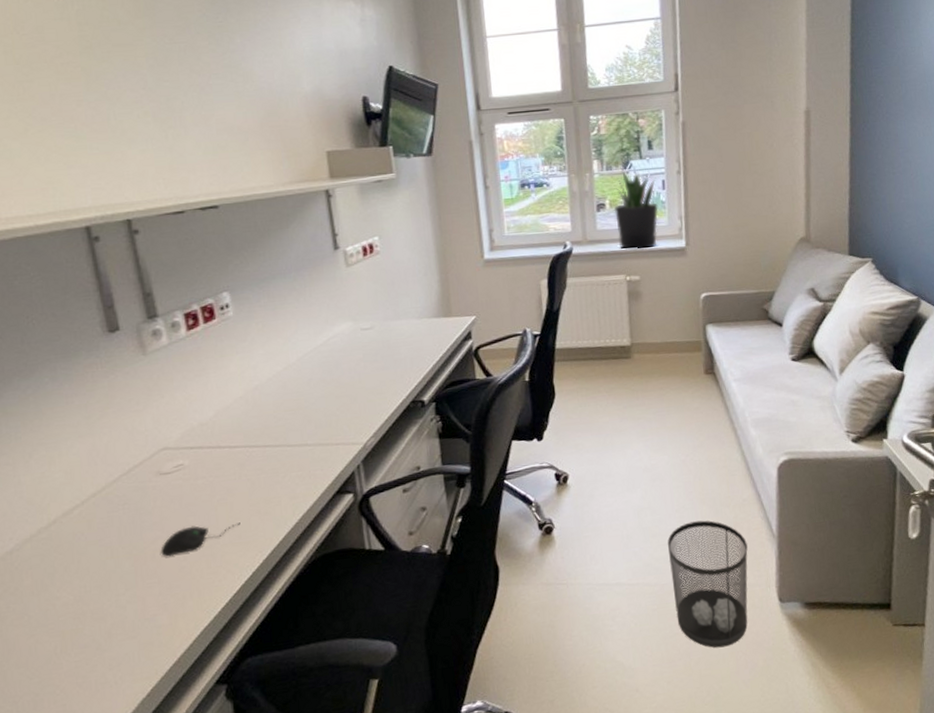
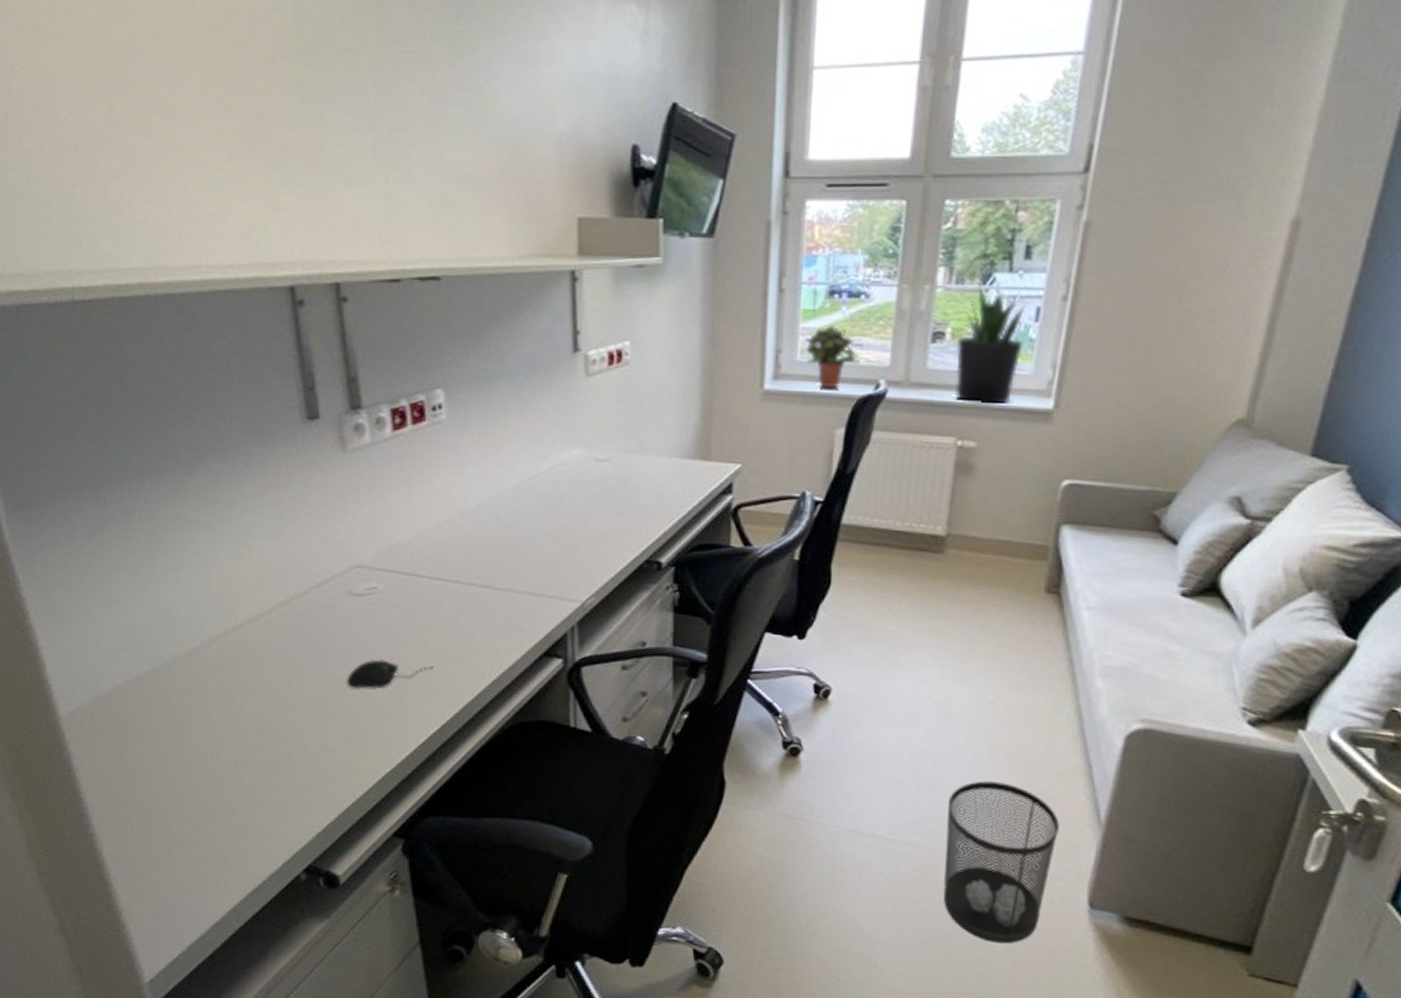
potted plant: none [508,208,551,253] -> present [804,325,864,389]

